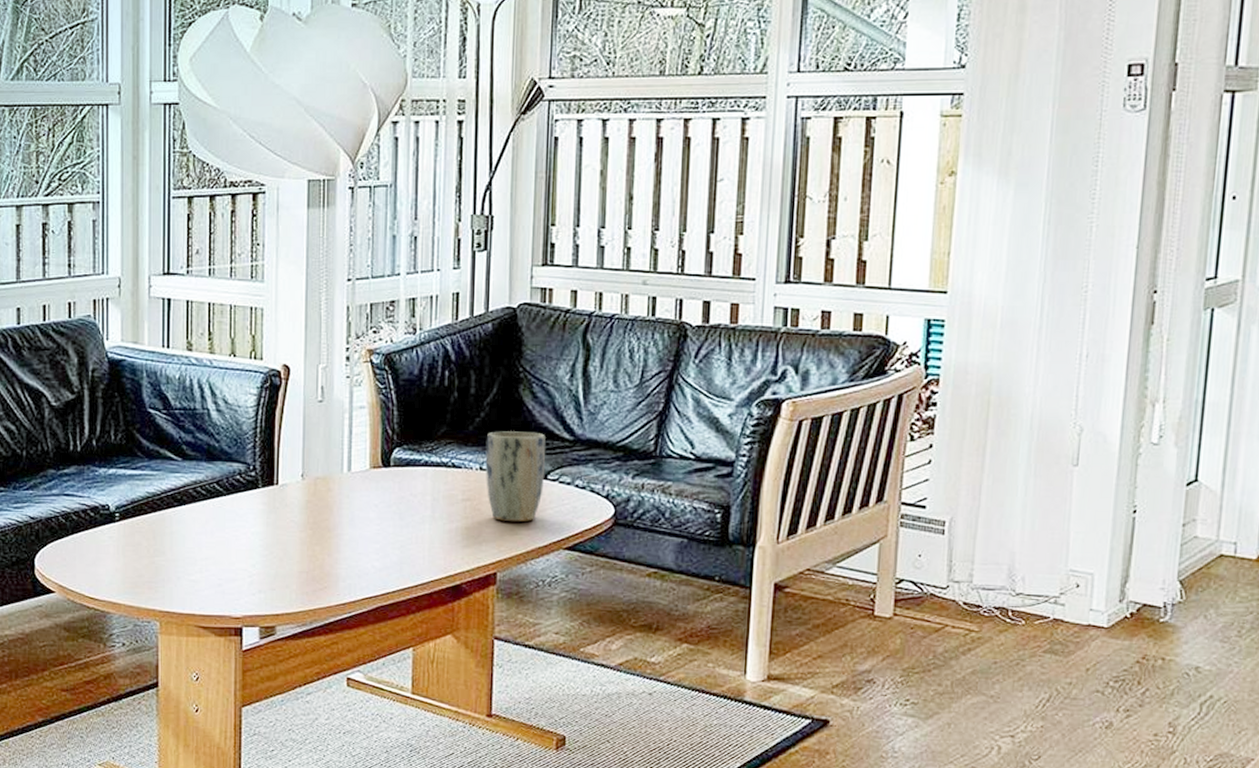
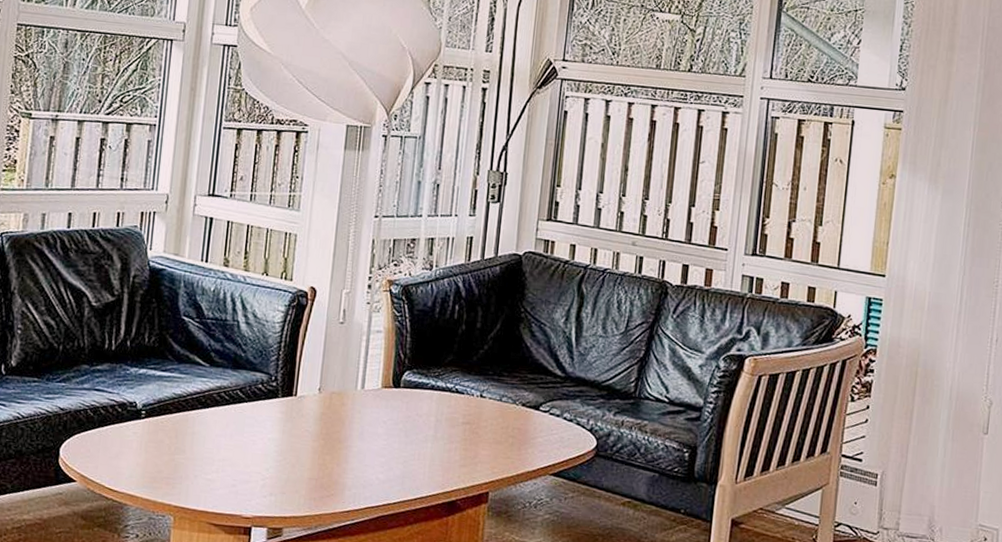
plant pot: present [485,431,546,521] -> none [485,363,540,447]

